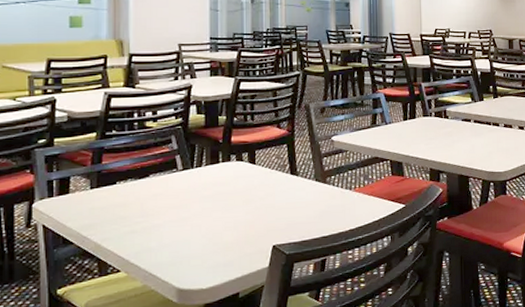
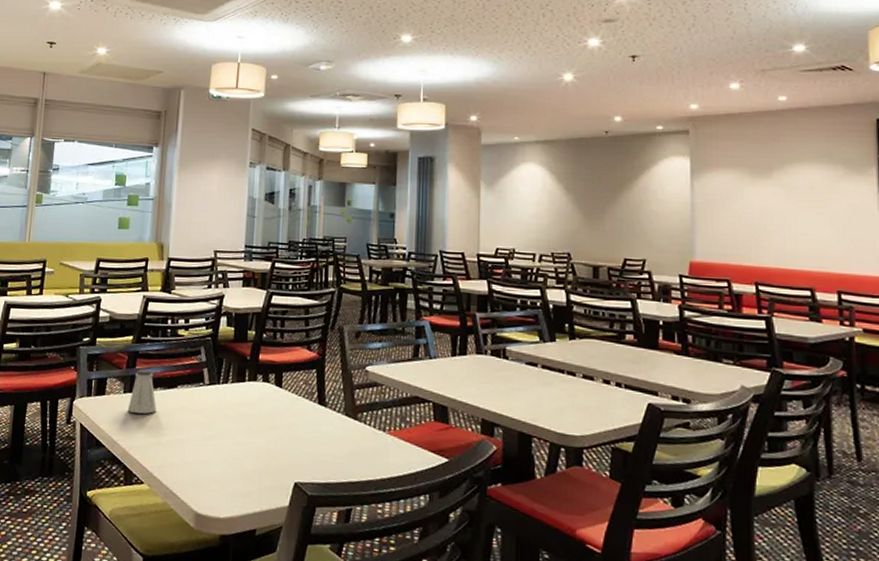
saltshaker: none [96,164,129,207] -> present [127,369,157,414]

